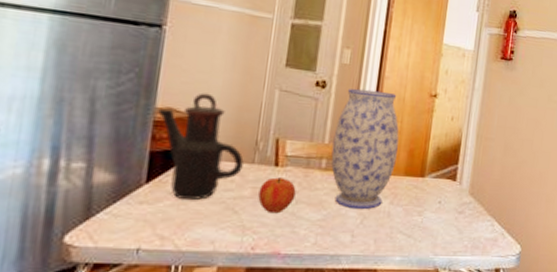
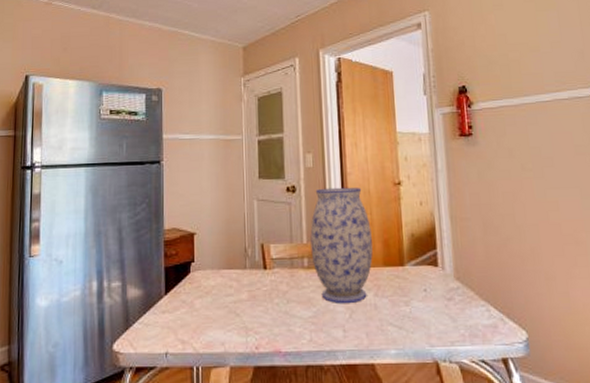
teapot: present [156,93,244,201] -> none [165,212,237,307]
apple: present [258,177,296,214] -> none [254,279,286,314]

